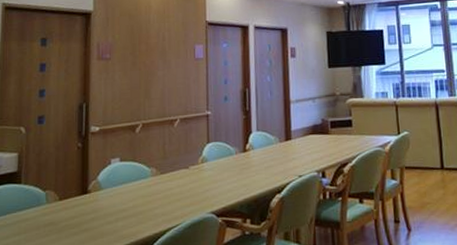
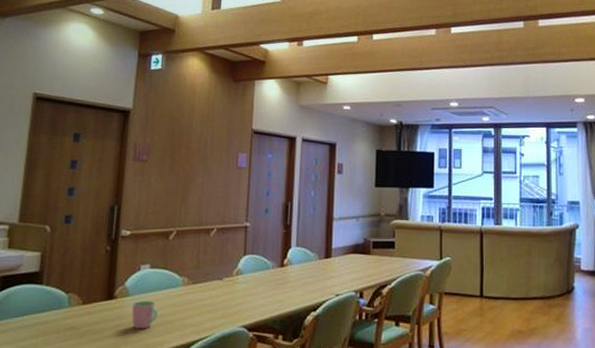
cup: none [106,193,130,222] -> present [132,301,158,330]

